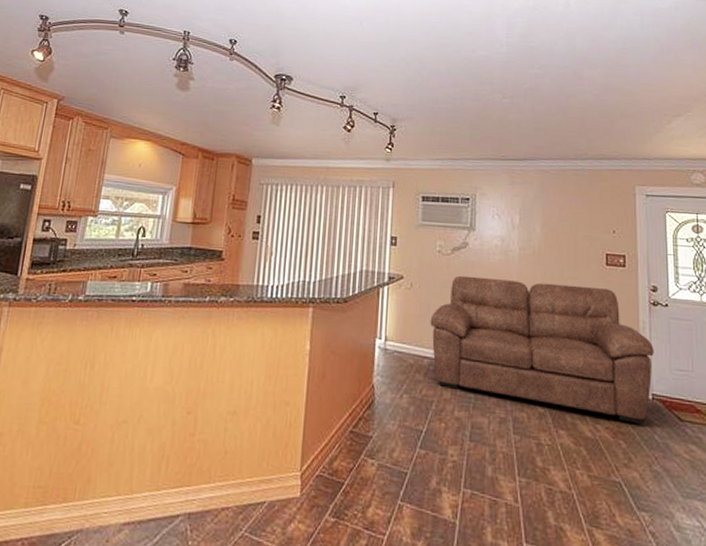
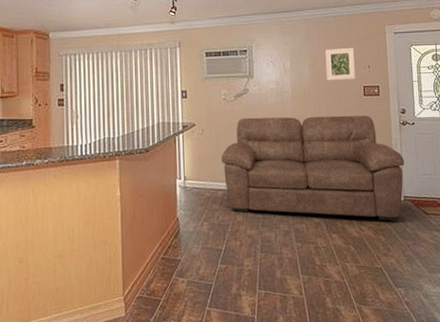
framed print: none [561,206,598,245] -> present [325,47,356,81]

